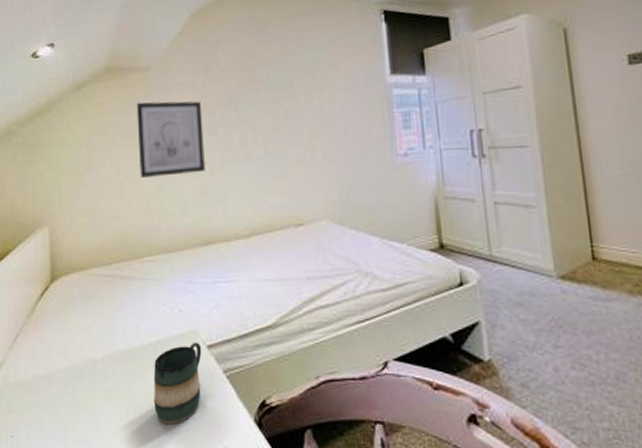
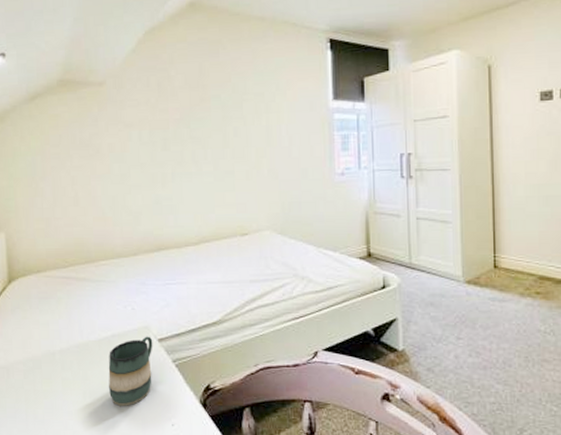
wall art: present [136,101,205,178] -> none [90,116,158,189]

